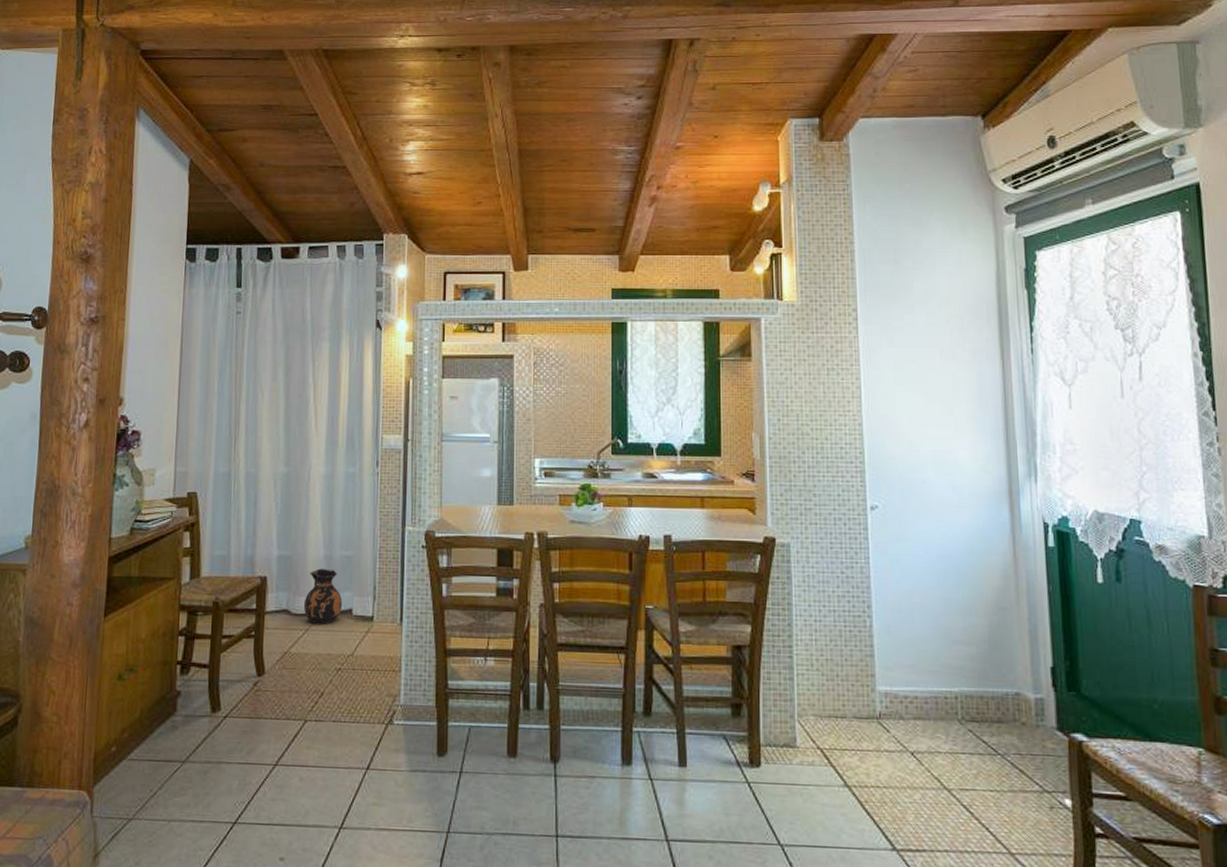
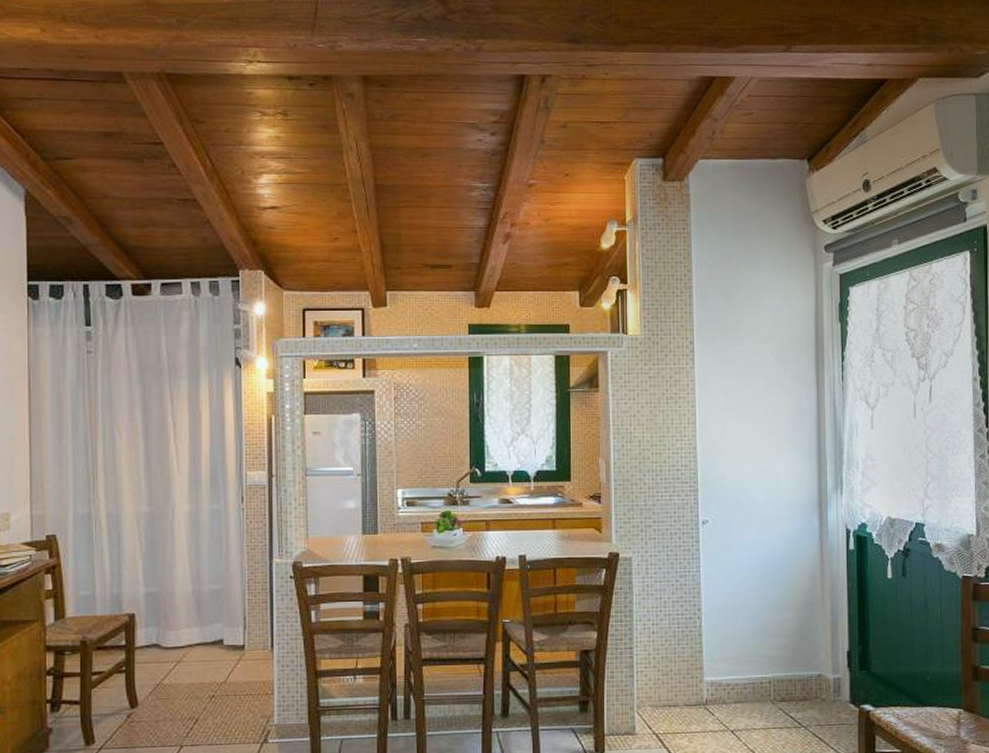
ceramic jug: present [303,568,343,624] -> none [174,603,213,656]

